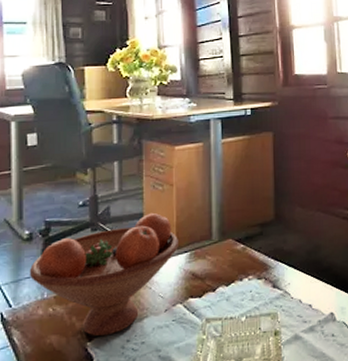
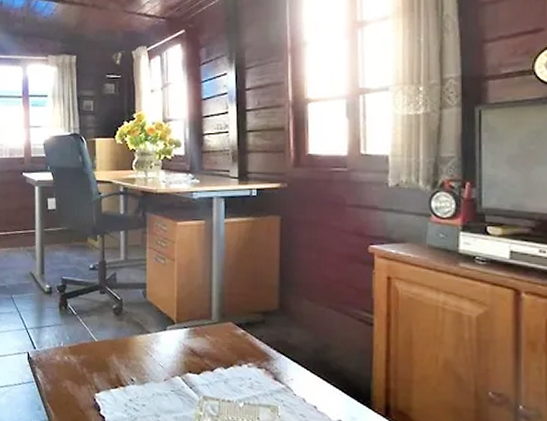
fruit bowl: present [29,212,178,337] -> none [49,284,178,392]

